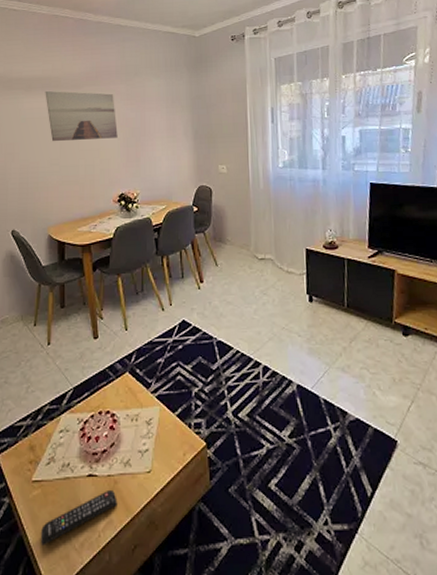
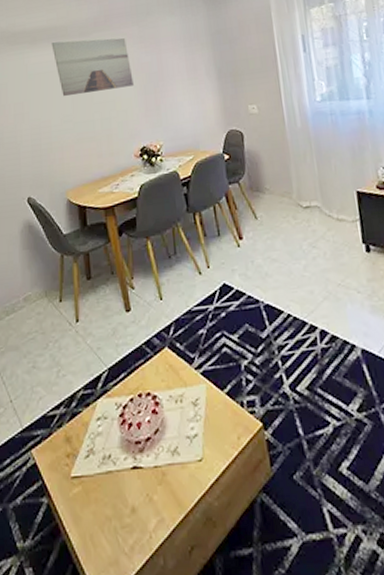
remote control: present [41,489,117,546] -> none [86,482,168,551]

